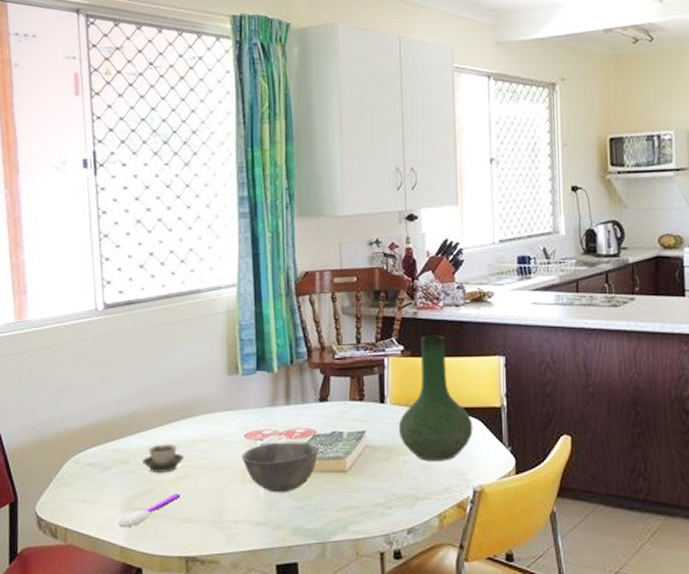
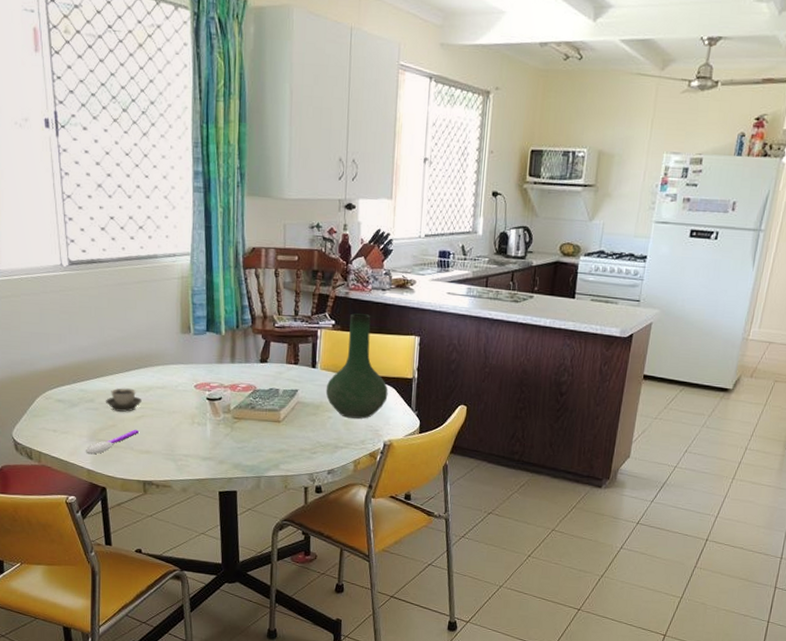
bowl: present [242,442,320,493] -> none [192,393,259,436]

